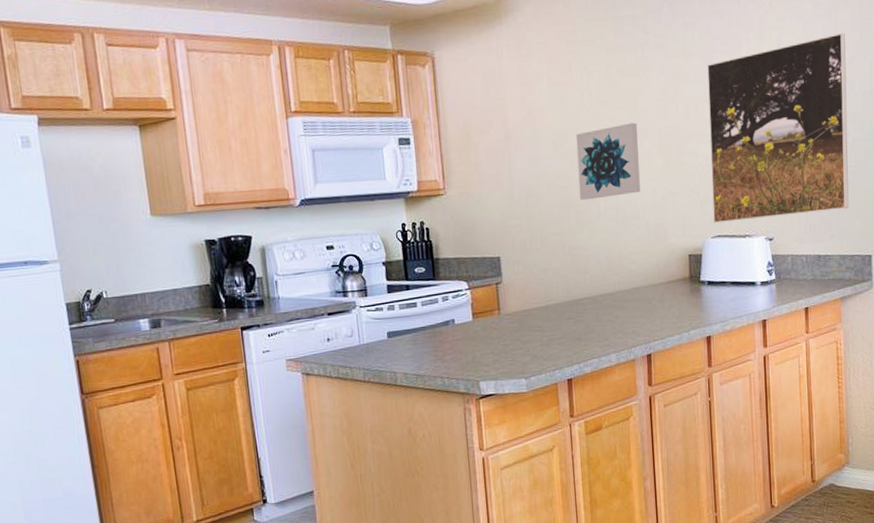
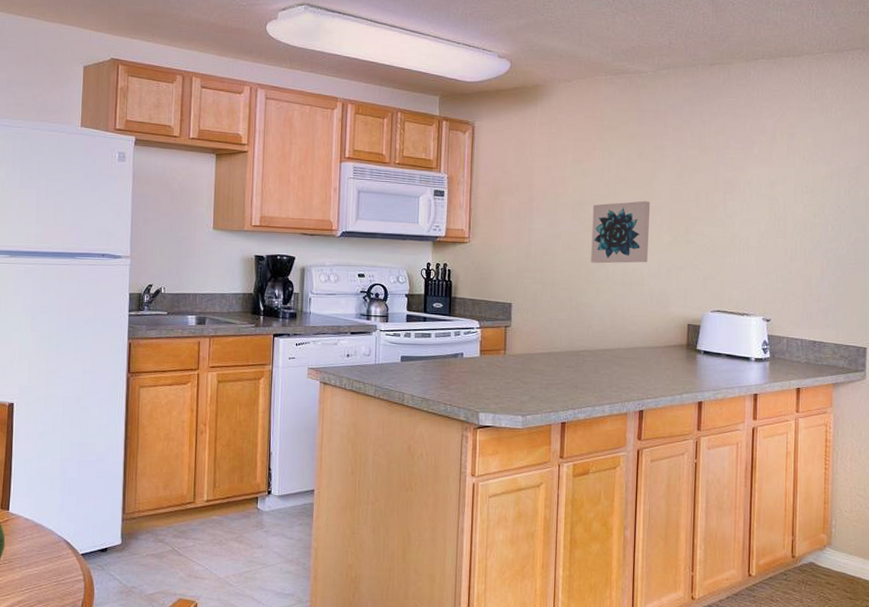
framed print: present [707,32,849,224] -> none [714,144,853,302]

